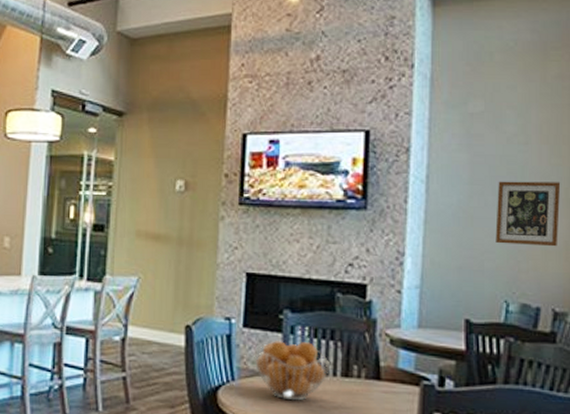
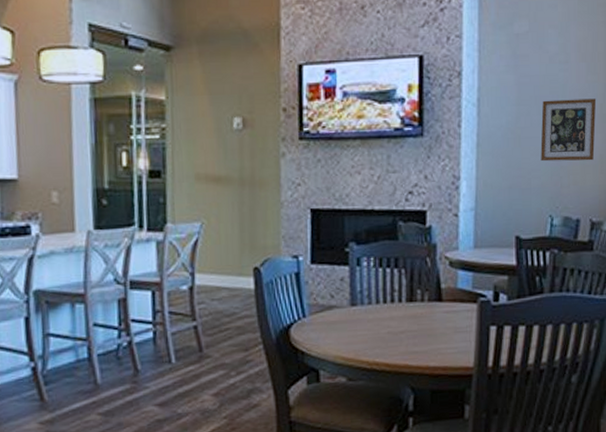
fruit basket: present [254,341,331,401] -> none [323,272,396,331]

